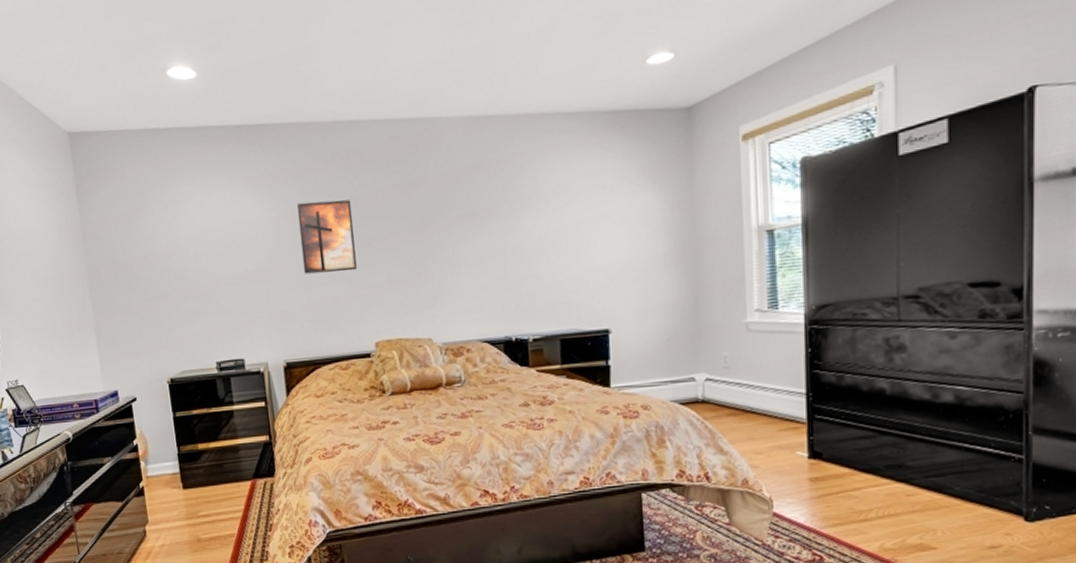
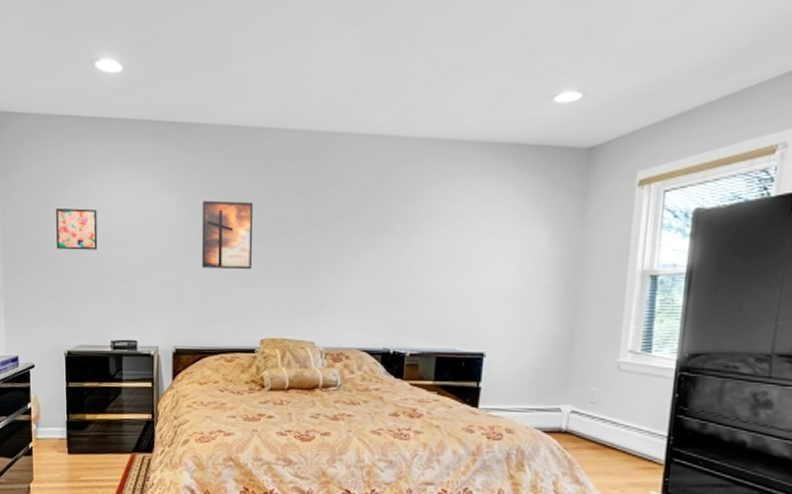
wall art: none [141,225,191,271] -> present [56,207,98,250]

